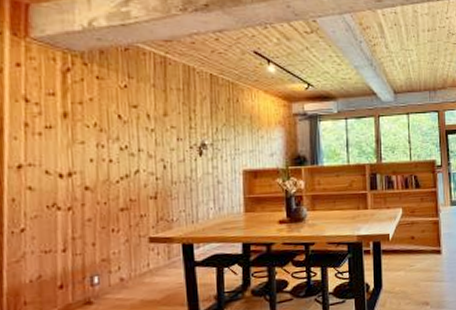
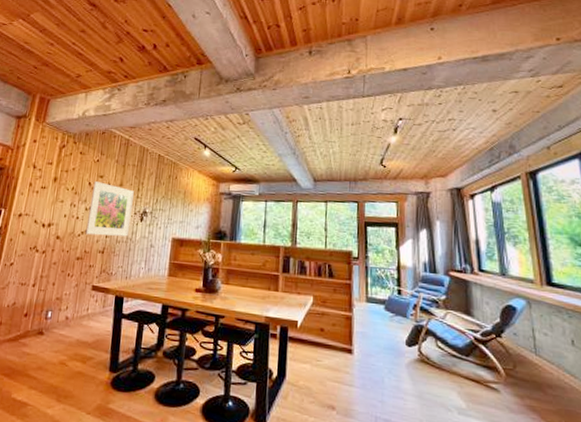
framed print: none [125,113,187,180] -> present [85,181,134,237]

